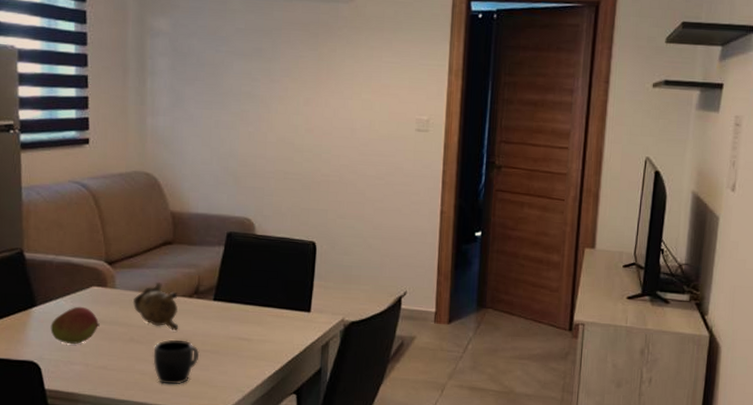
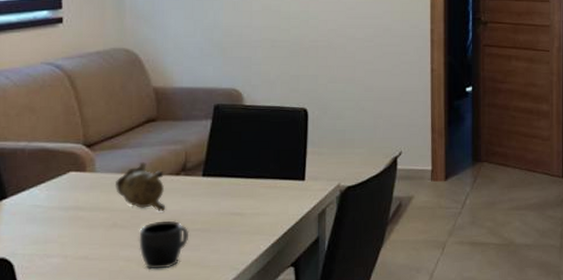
fruit: present [50,306,100,344] -> none [23,194,79,235]

